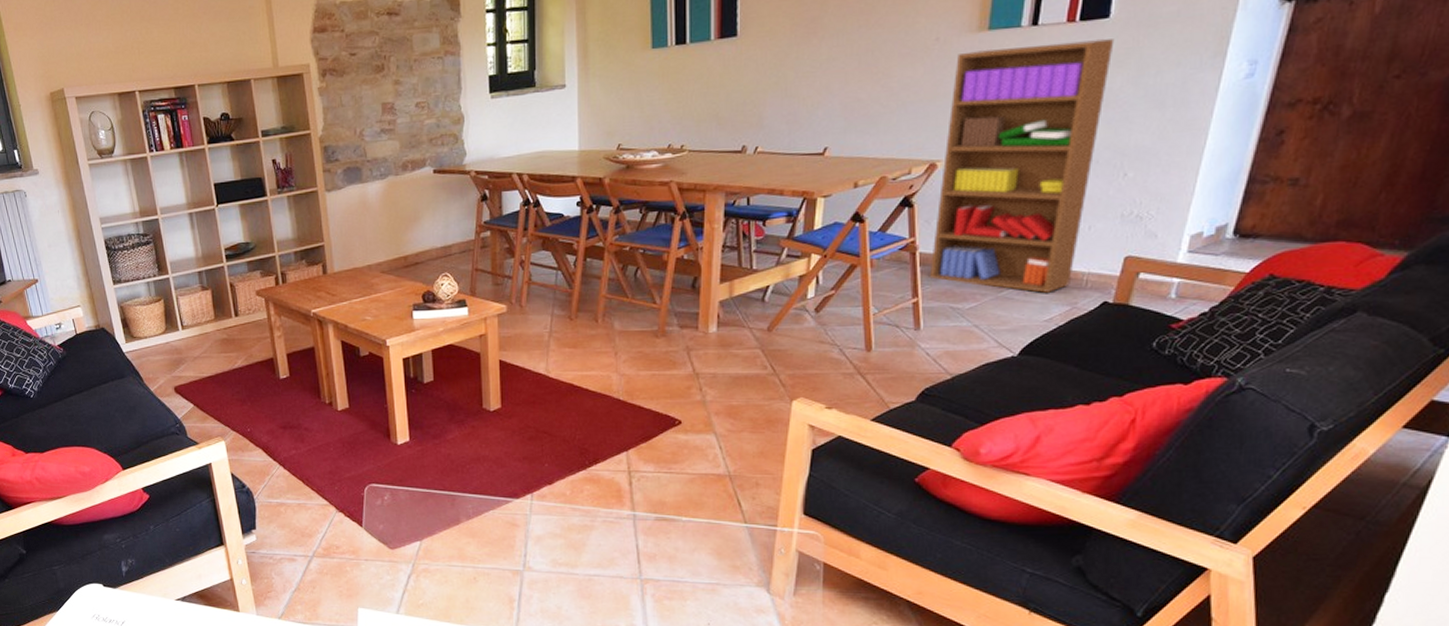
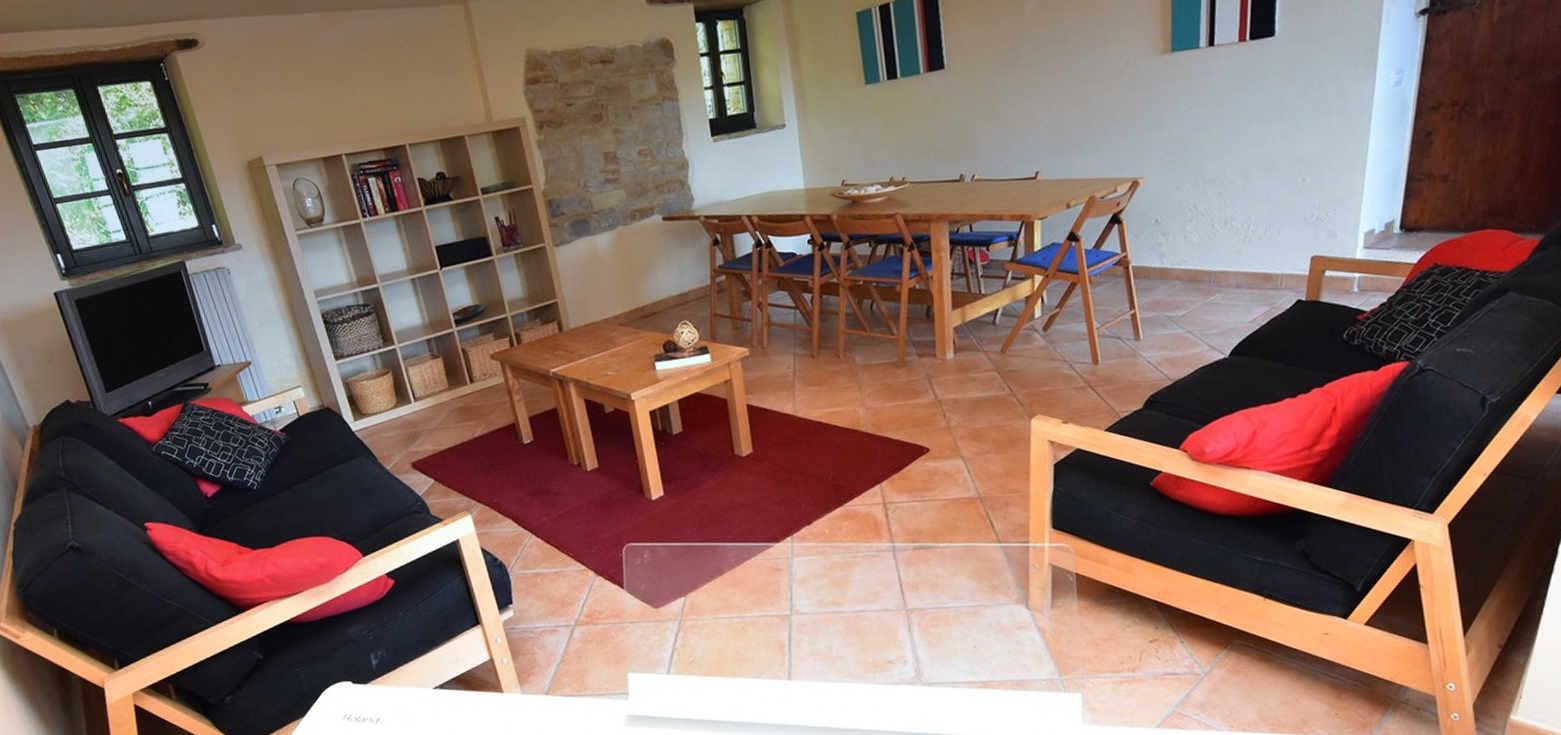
bookshelf: present [929,39,1115,293] -> none [1143,55,1282,296]

